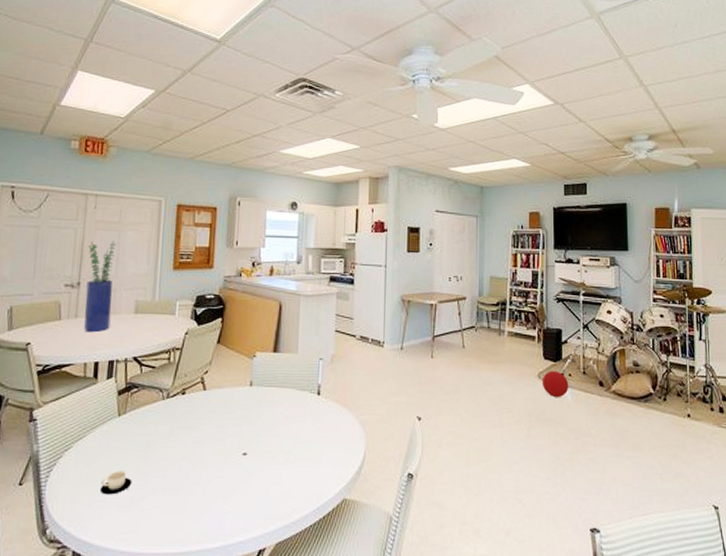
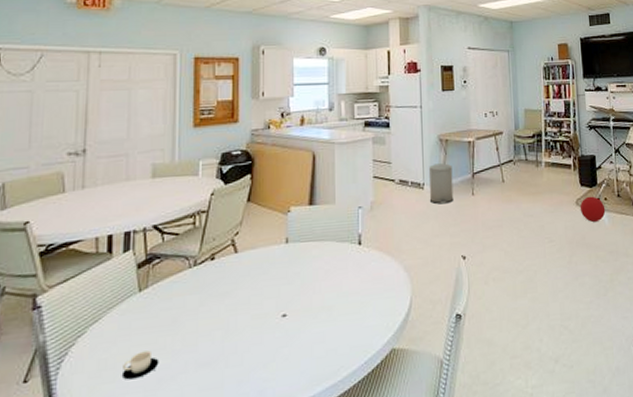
vase: present [84,241,116,333] -> none [93,101,126,203]
pedal bin: none [389,323,413,364] -> present [429,163,454,205]

